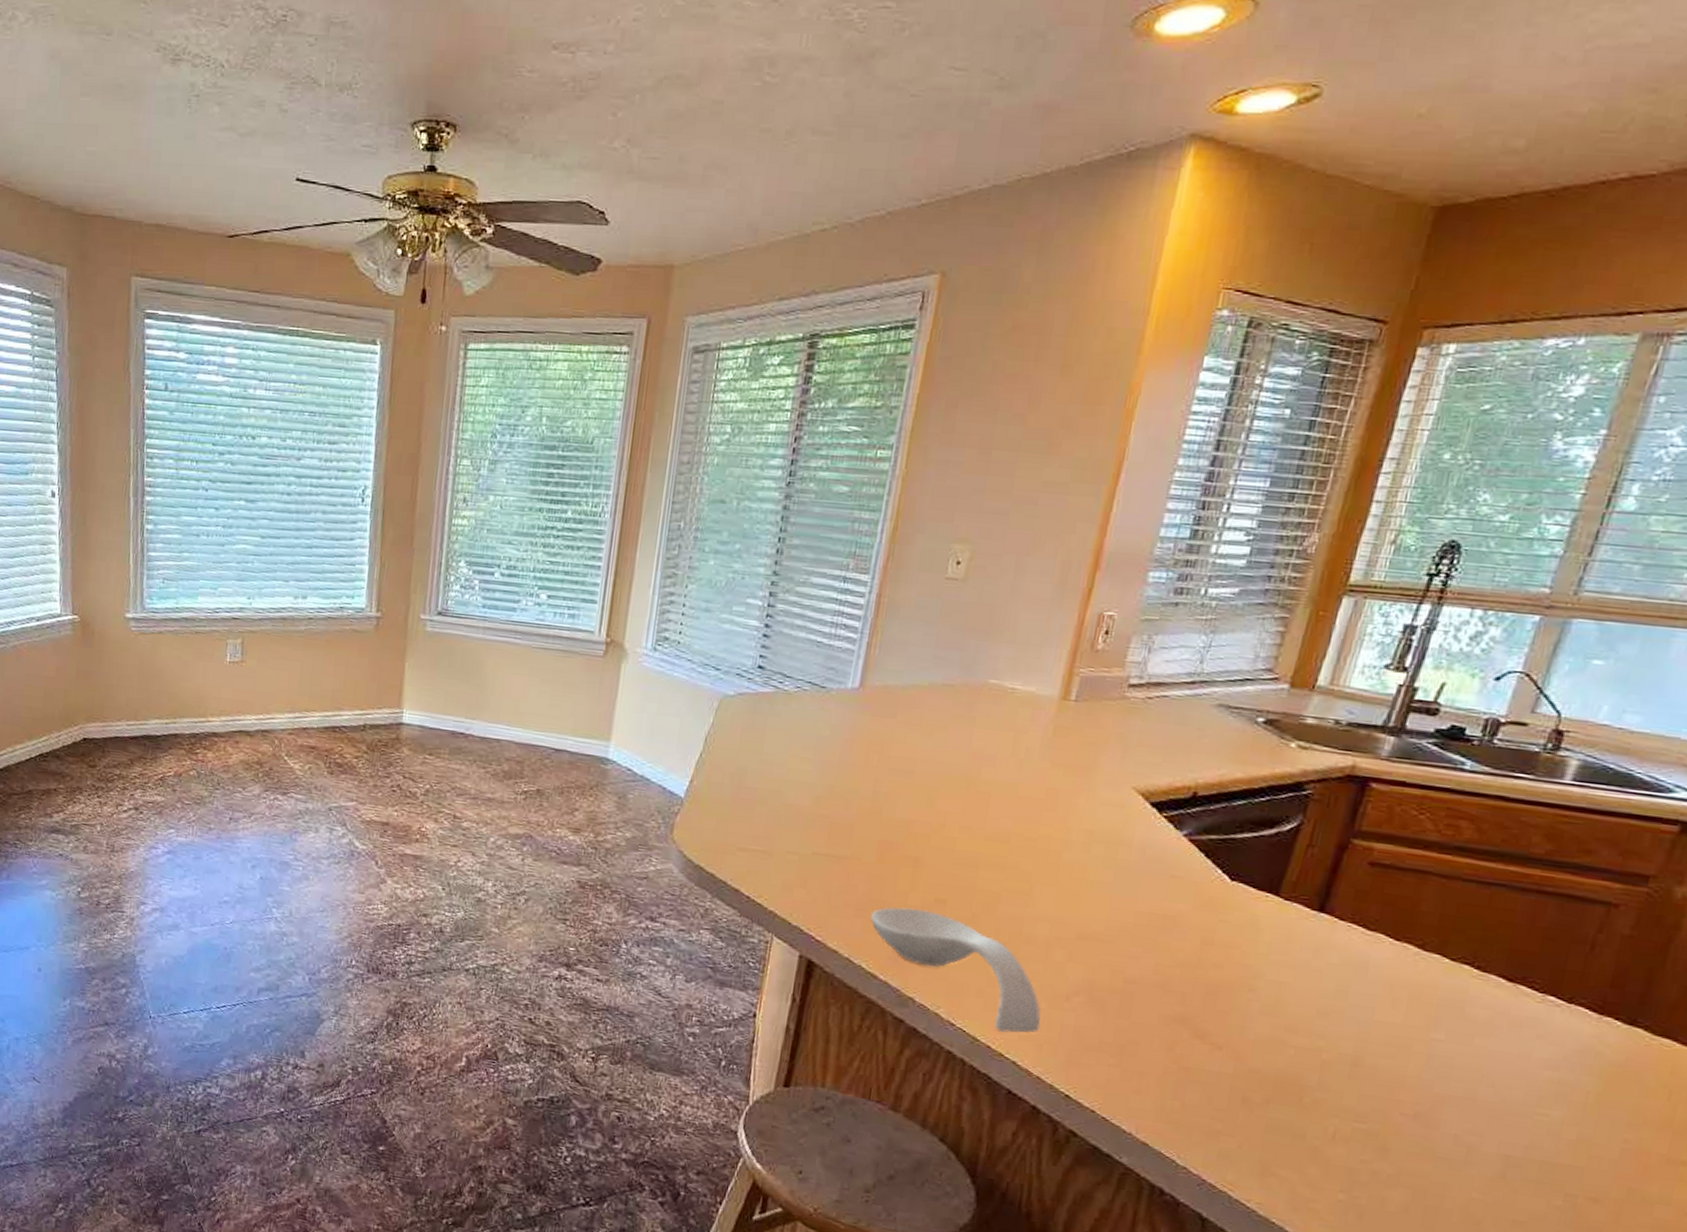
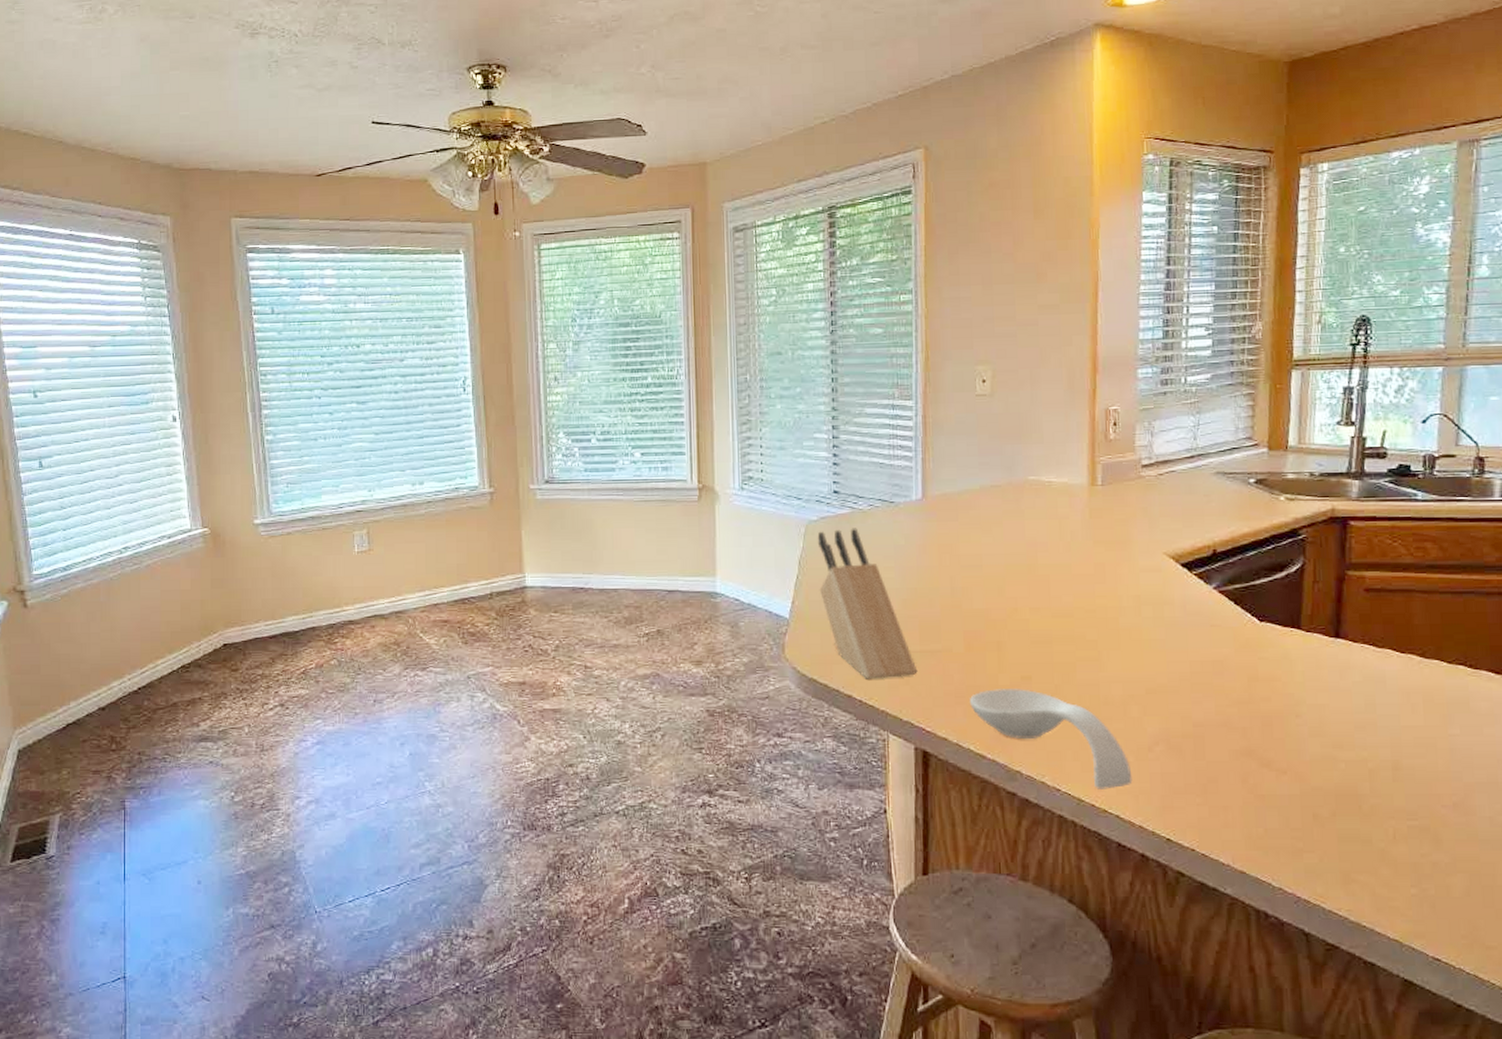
knife block: none [722,708,818,879] -> present [817,528,918,679]

